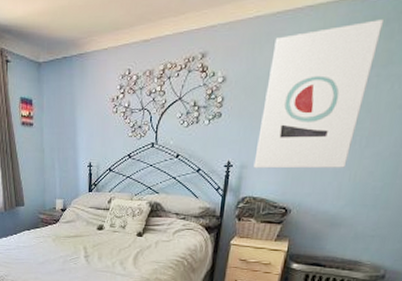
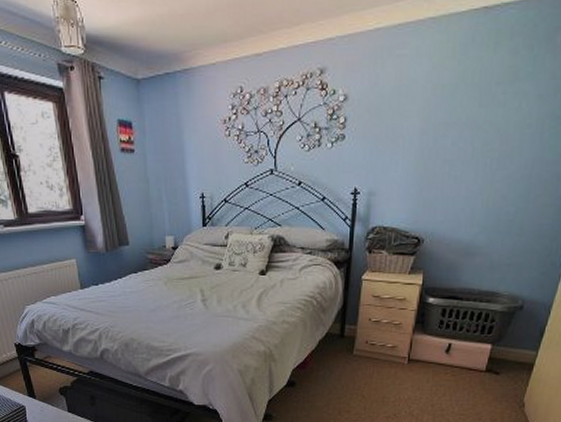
wall art: present [253,19,385,169] -> none [382,33,509,195]

